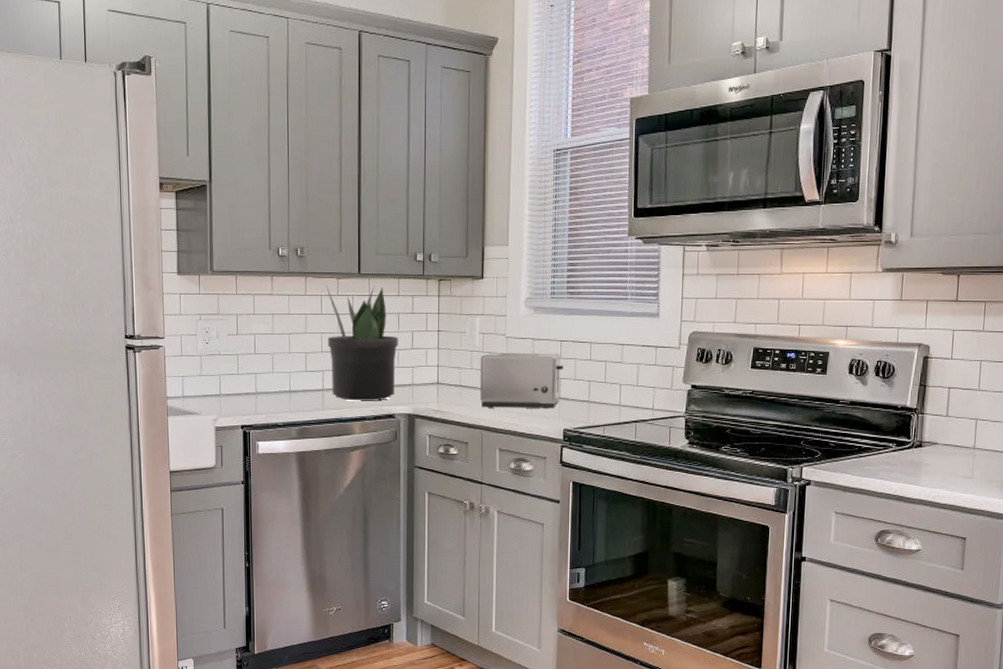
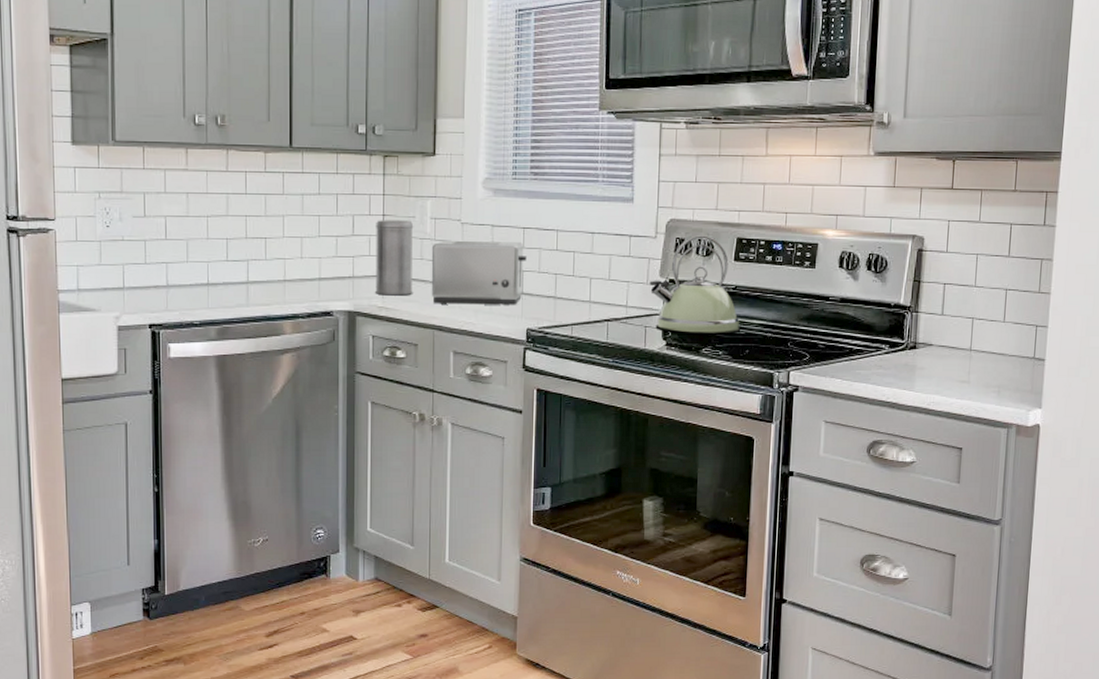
planter: present [325,284,399,401] -> none [251,159,338,296]
canister: none [430,335,465,401] -> present [374,220,414,296]
kettle: none [673,346,758,435] -> present [649,235,741,336]

